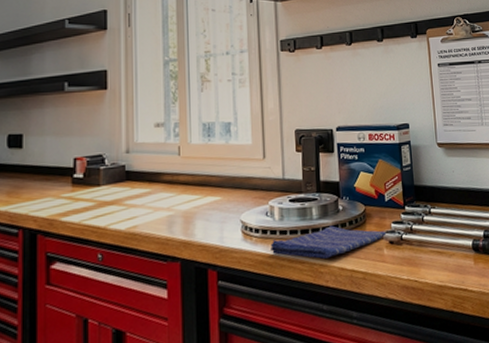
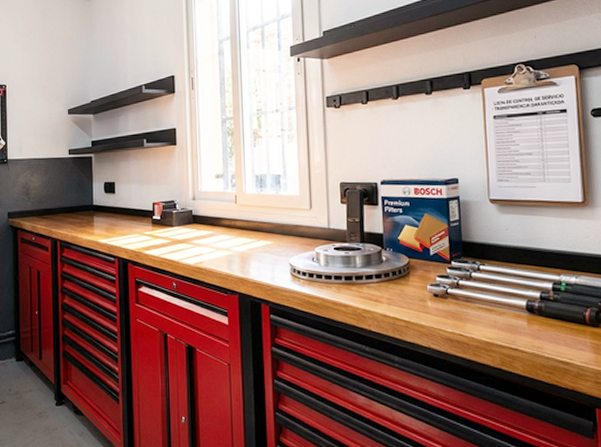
dish towel: present [270,225,387,259] -> none [316,274,431,304]

